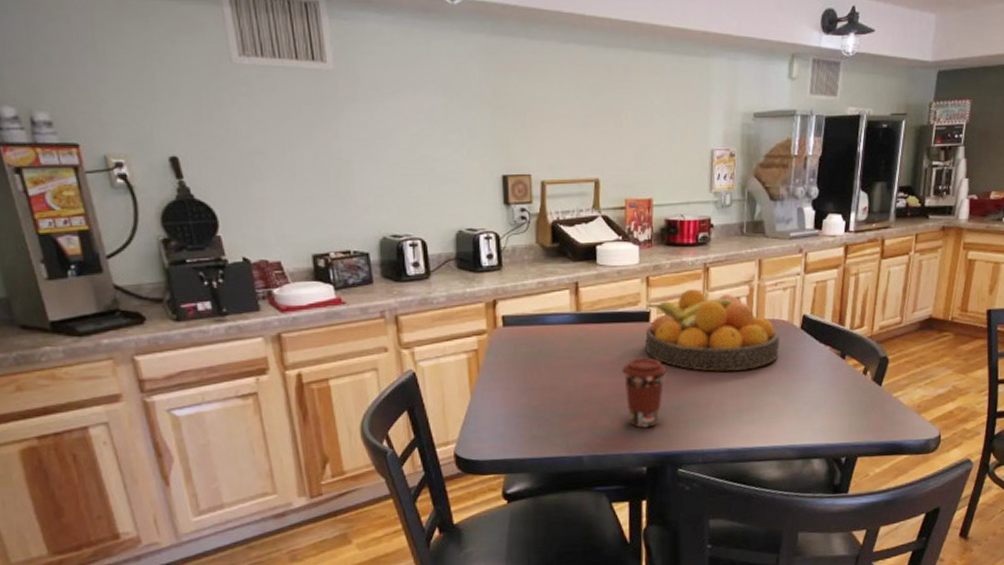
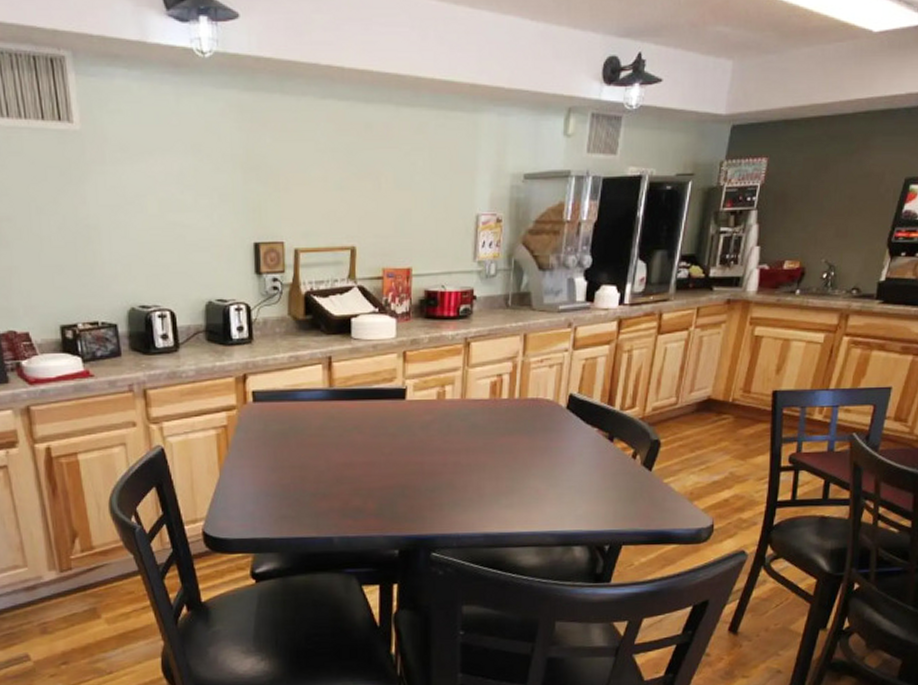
coffee cup: present [622,357,667,428] -> none [375,436,422,510]
fruit bowl: present [645,289,780,372] -> none [400,365,543,453]

